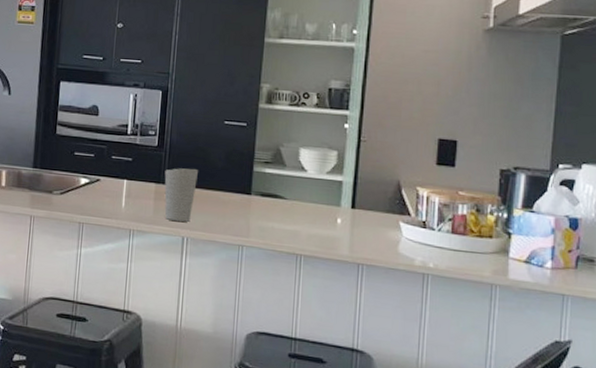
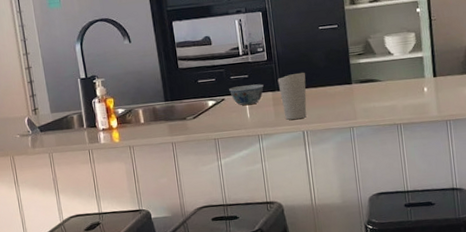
bowl: none [107,168,147,193] -> present [229,84,264,105]

